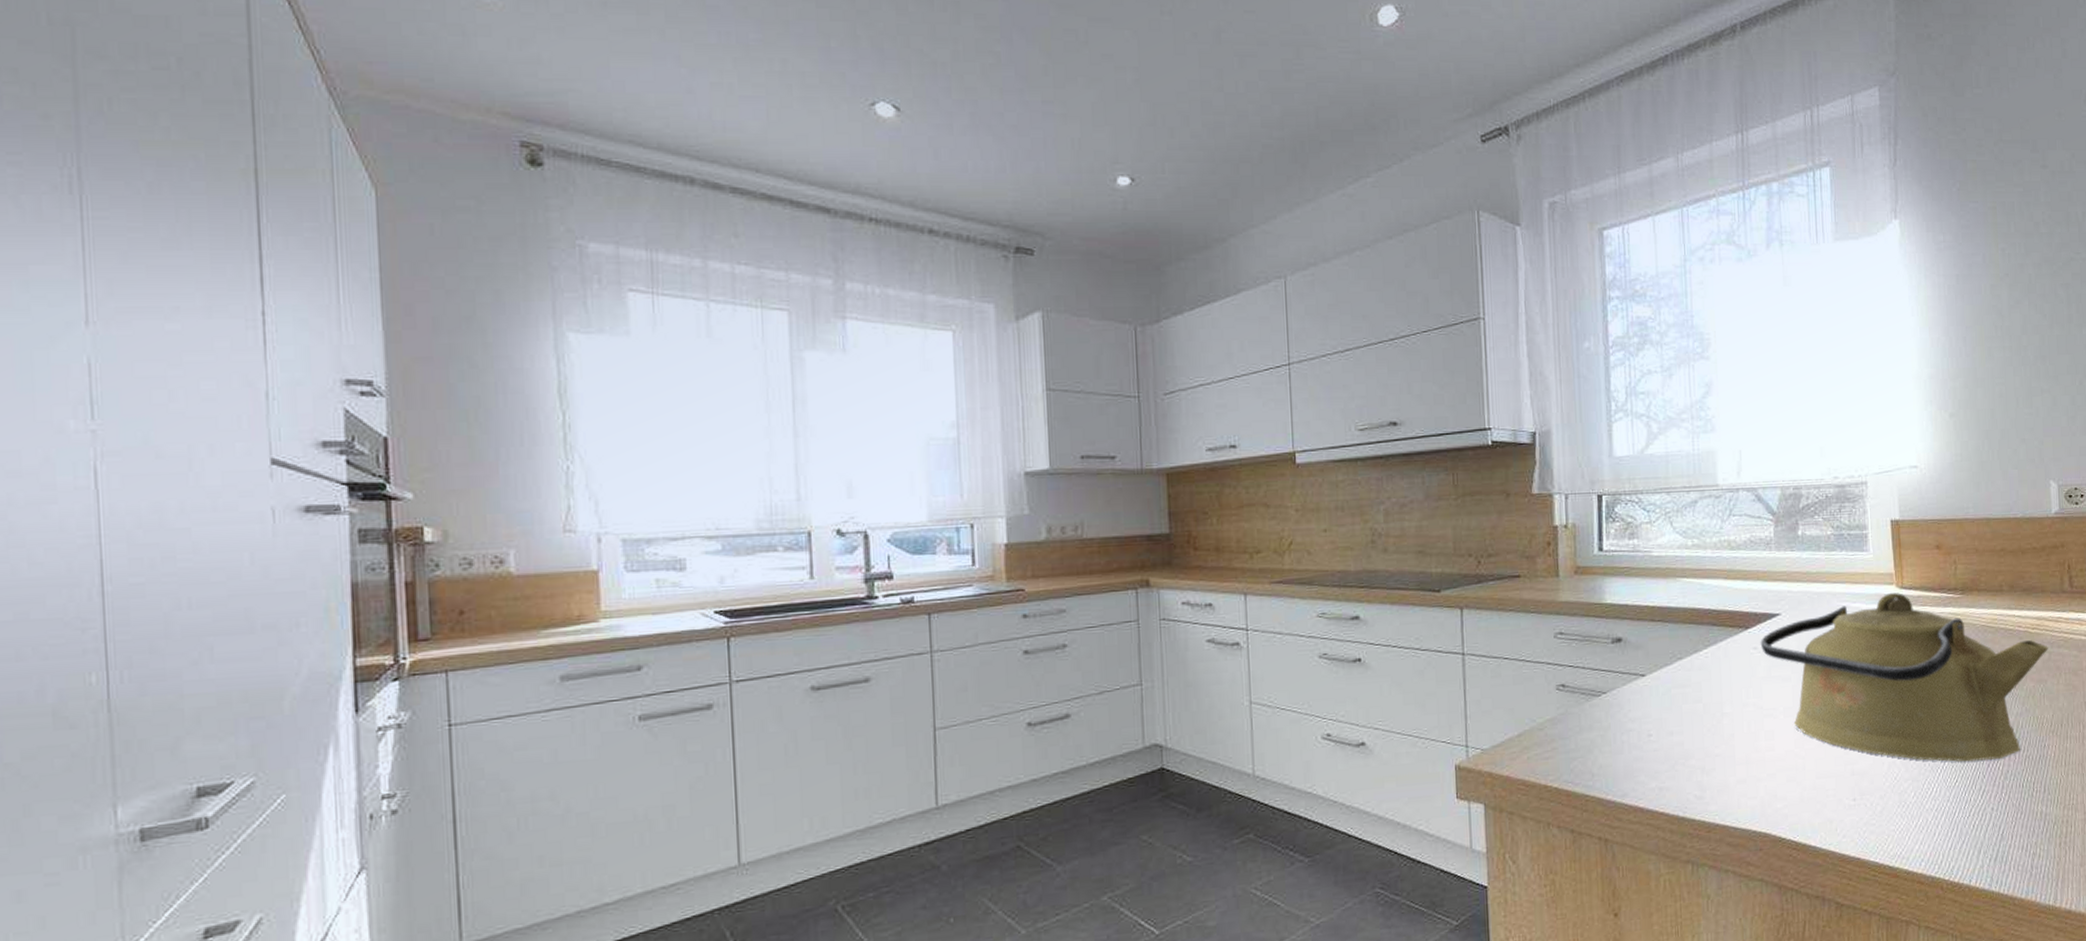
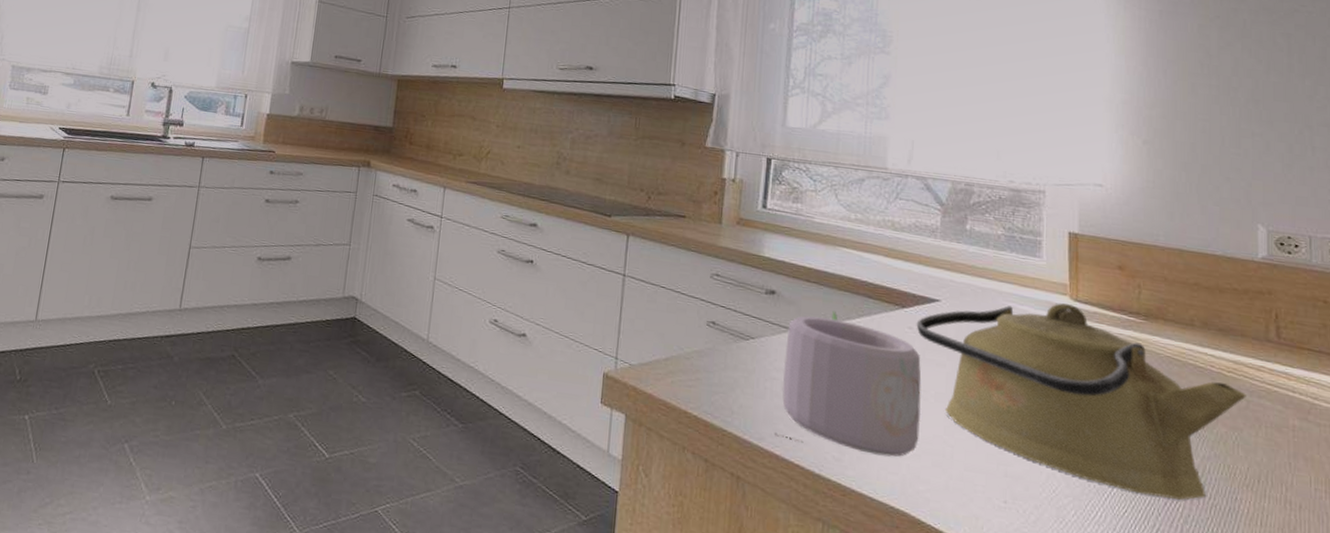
mug: none [1637,646,1773,790] -> present [775,310,922,457]

